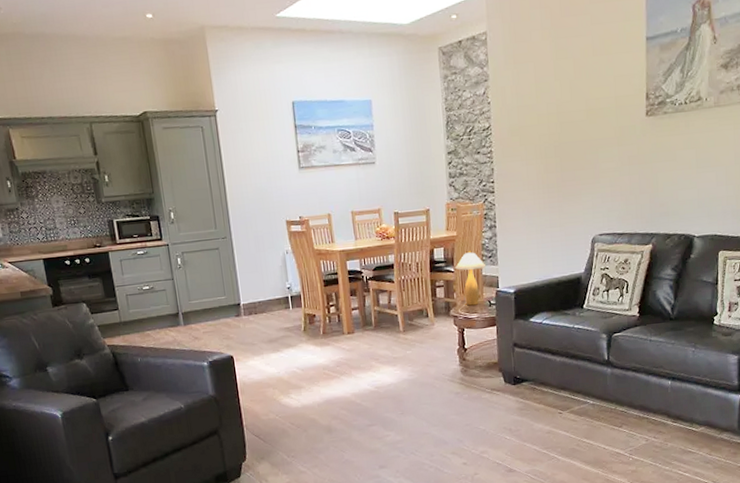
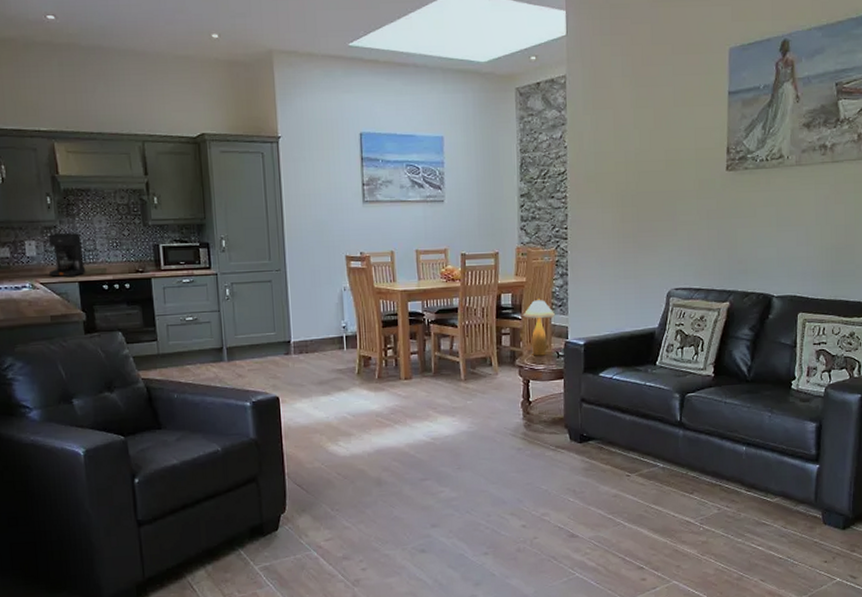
coffee maker: none [11,213,49,256] -> present [48,232,86,278]

